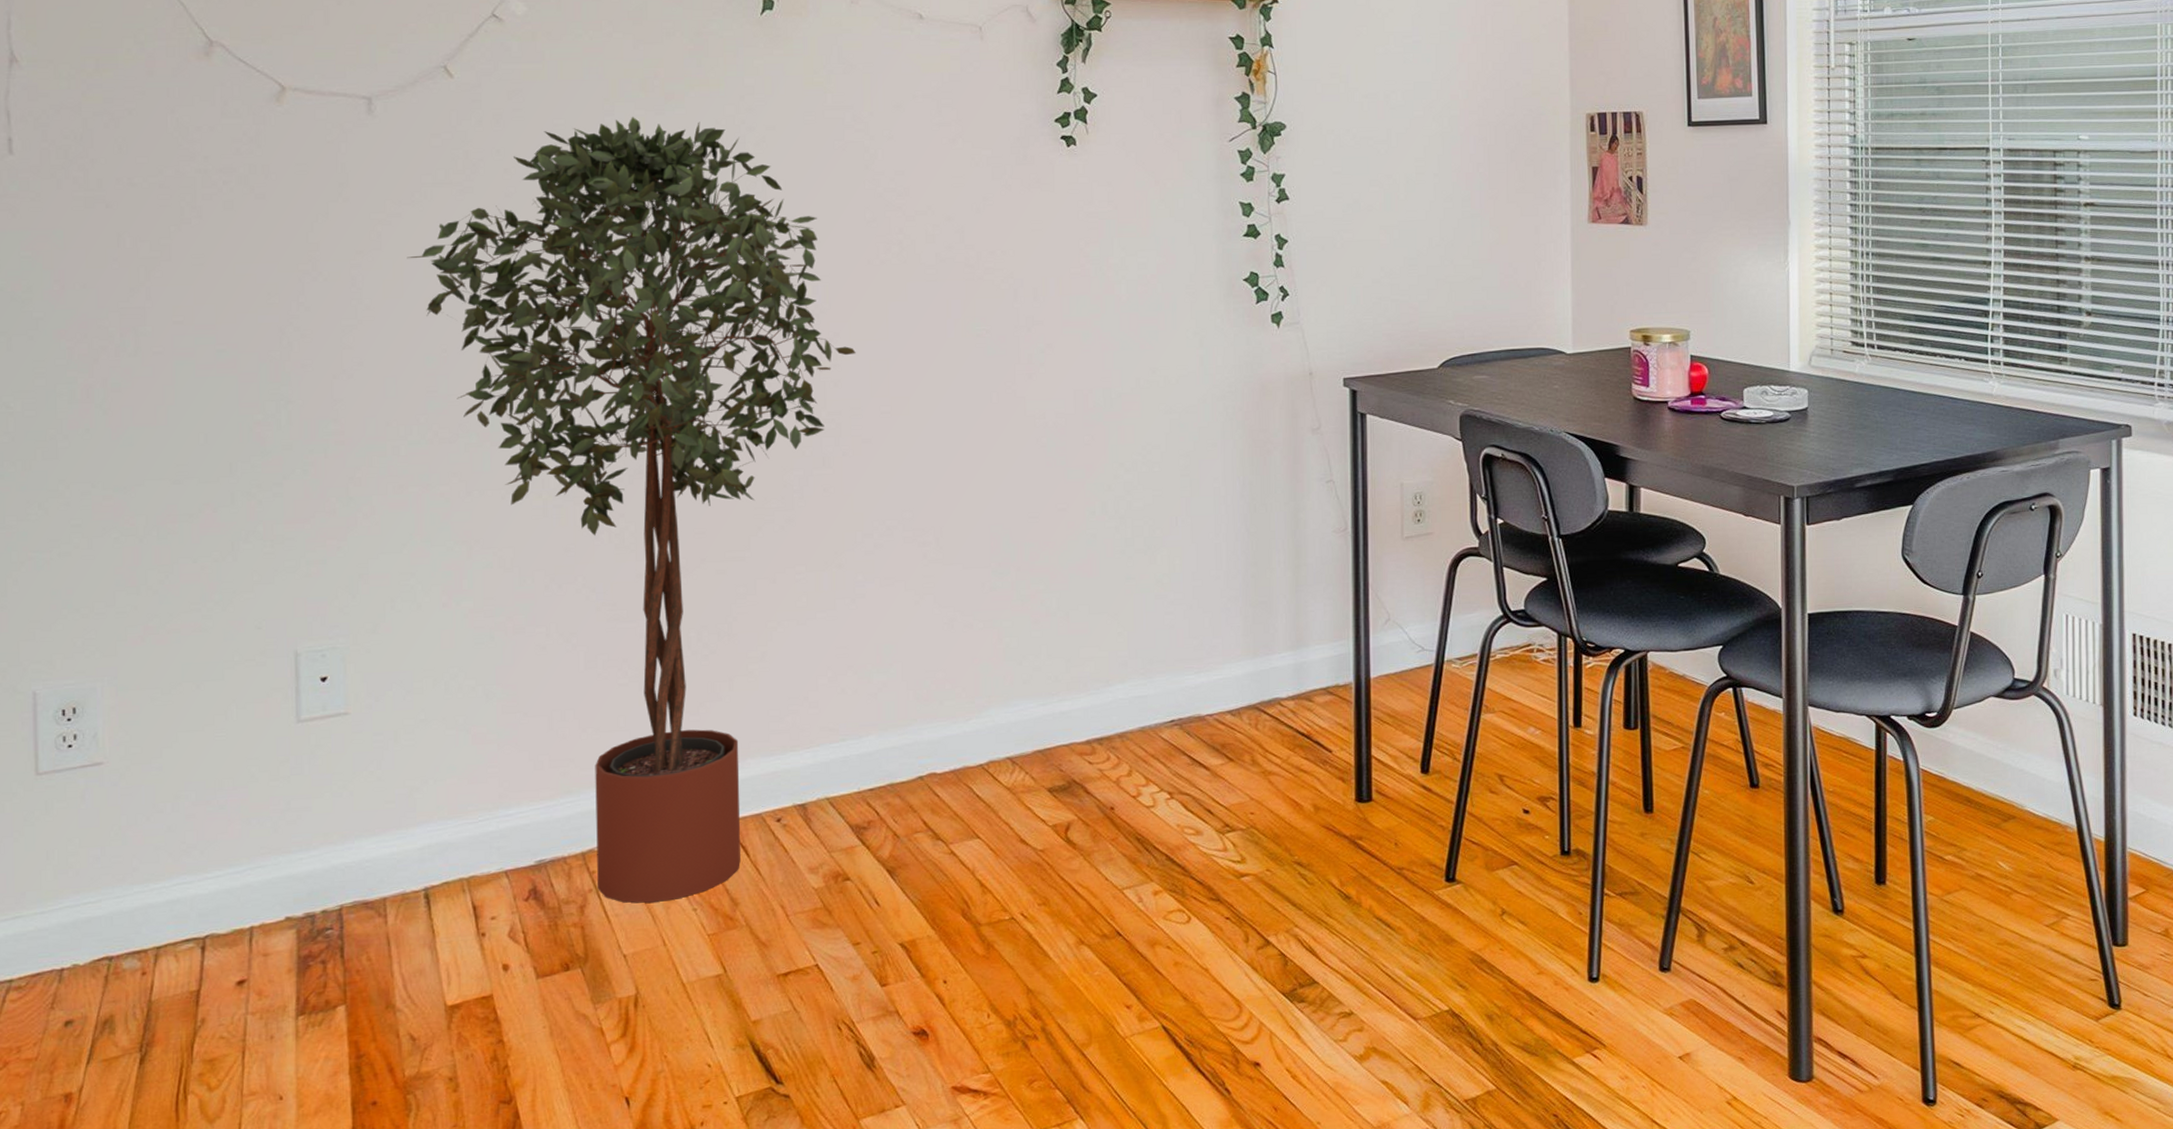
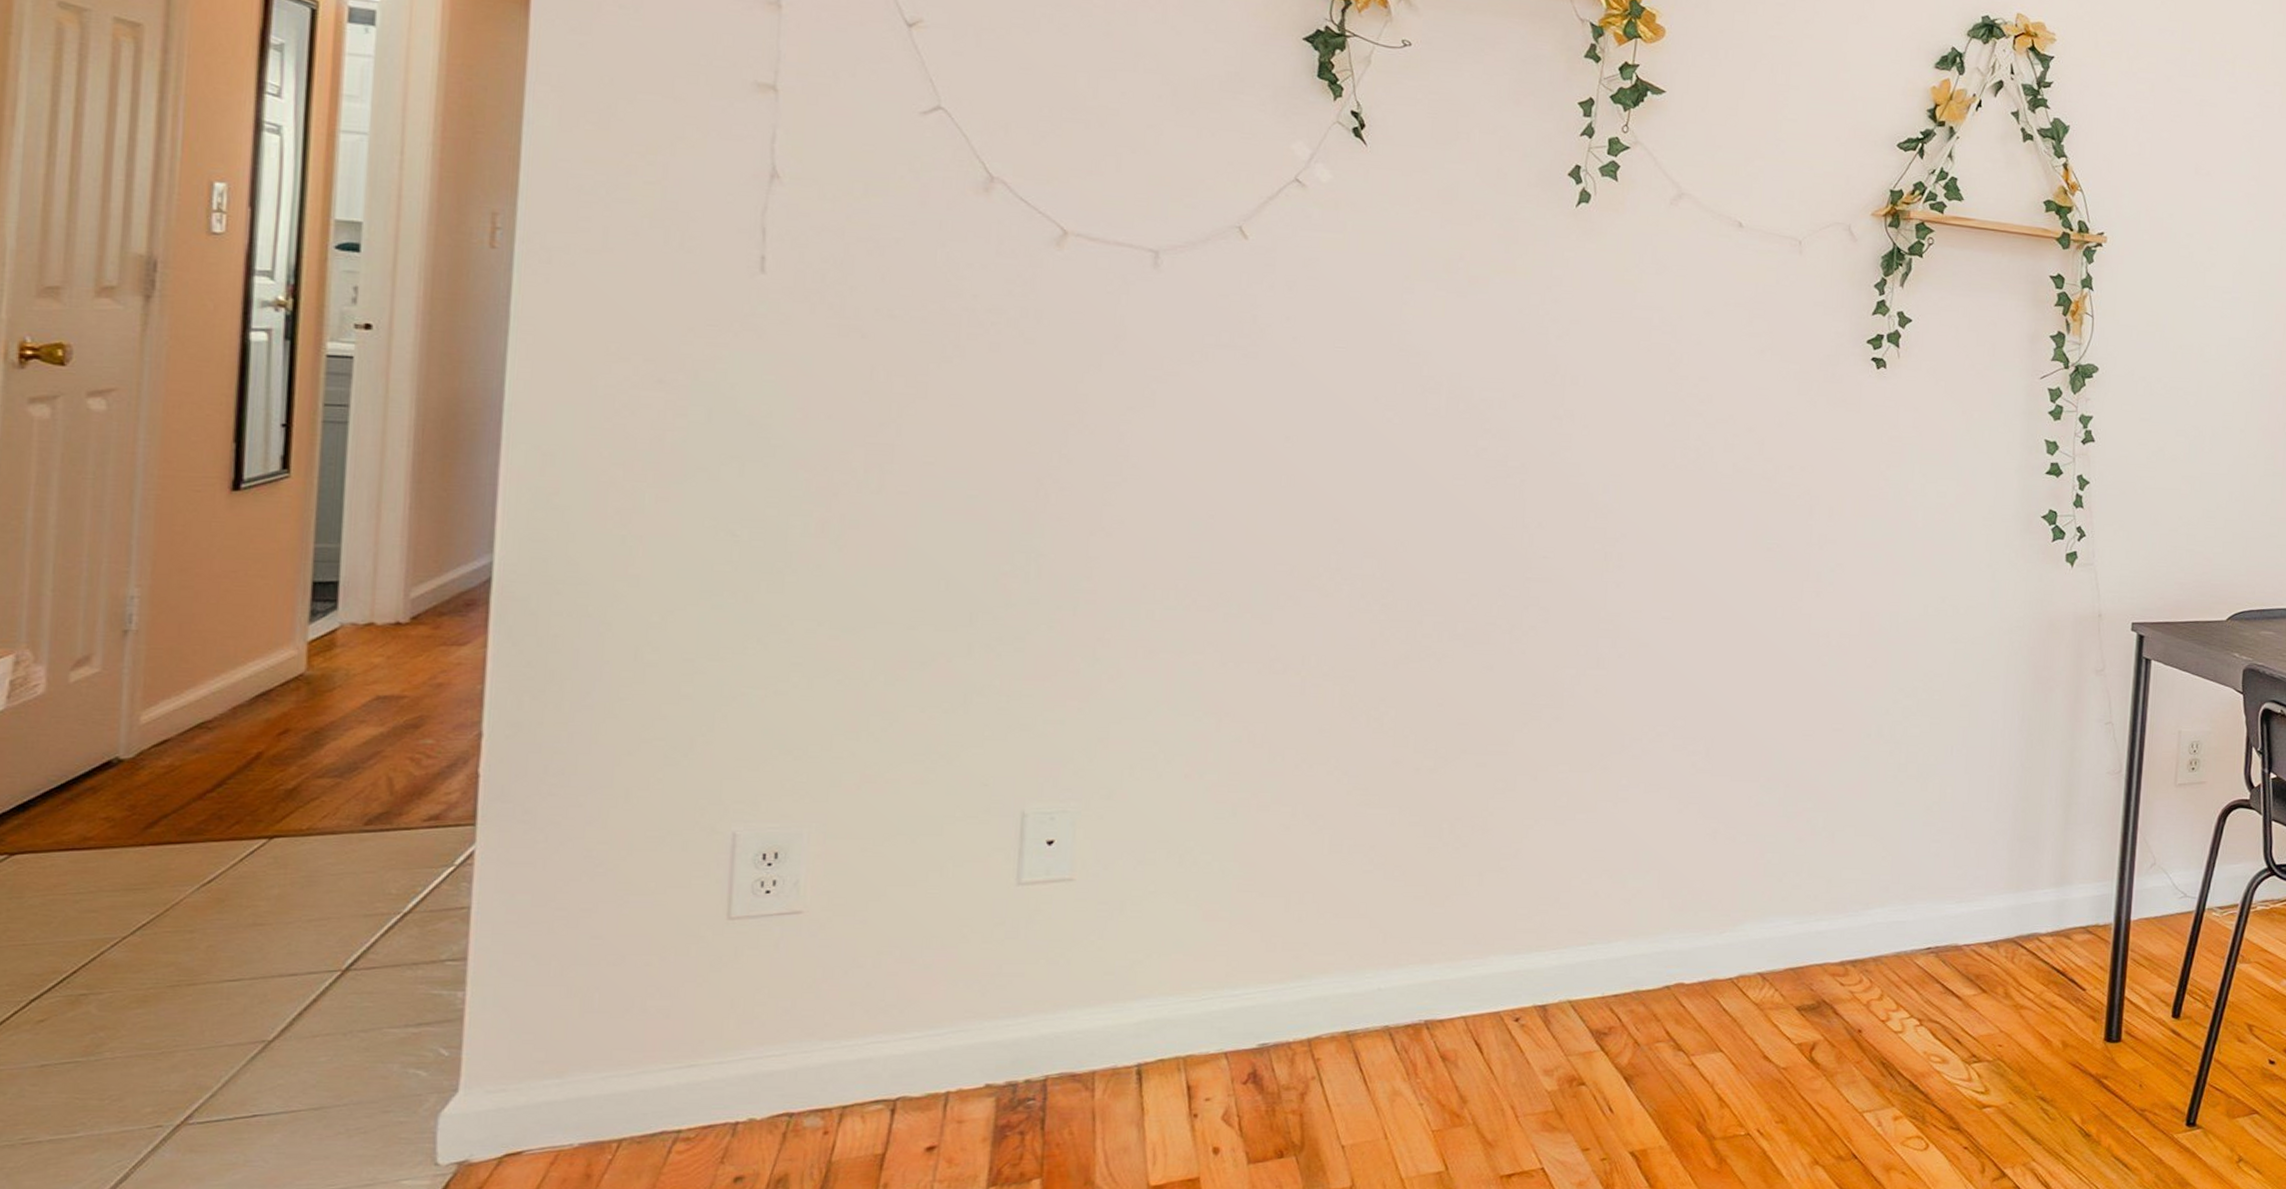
potted tree: present [407,117,856,903] -> none [1180,297,1642,1094]

